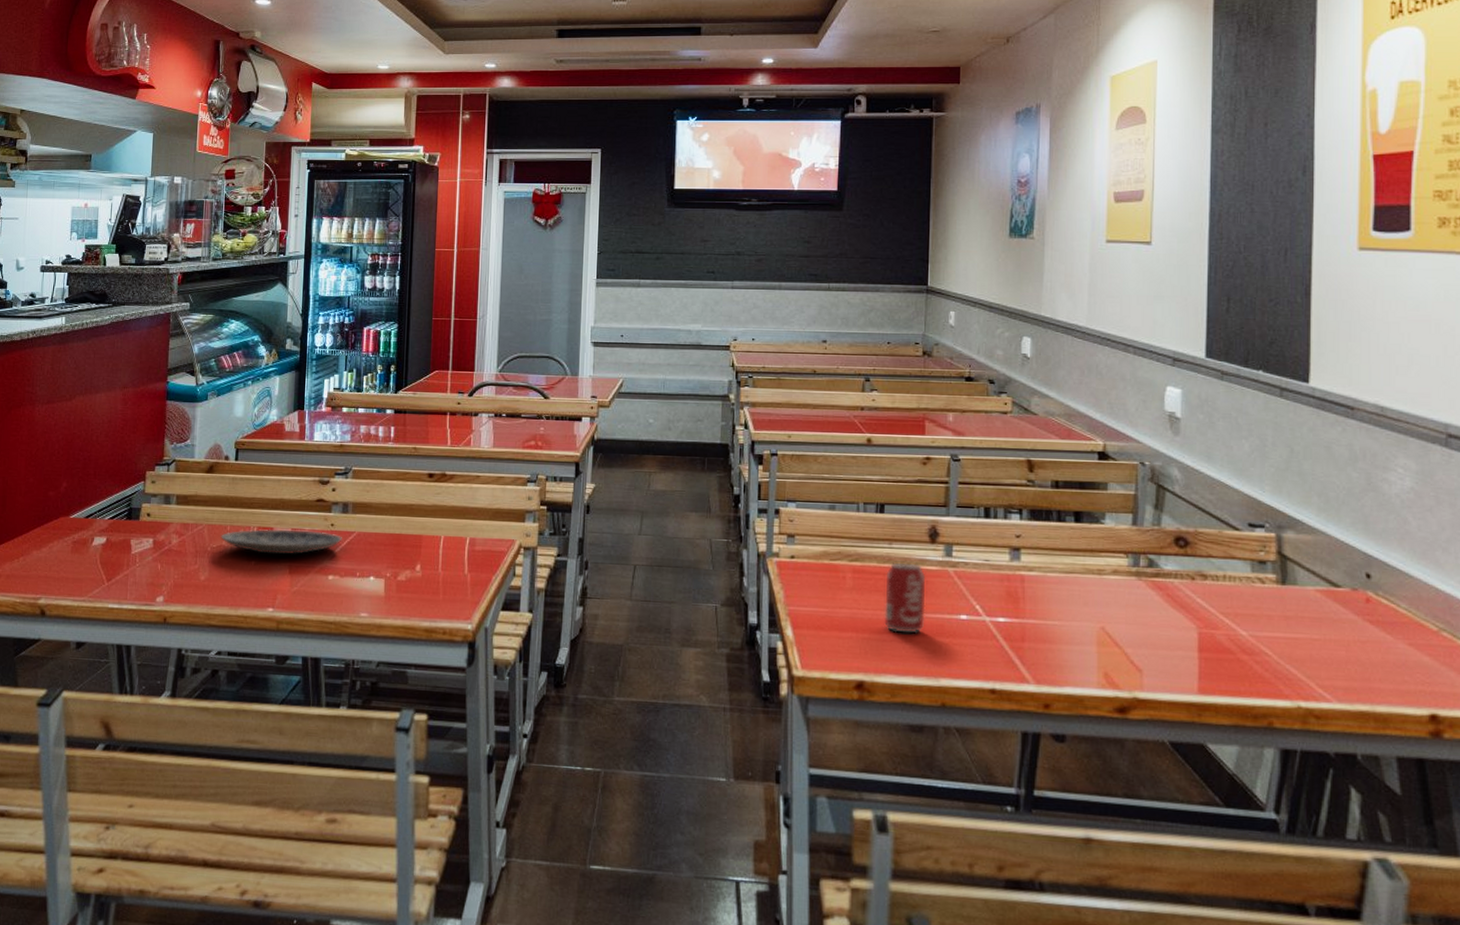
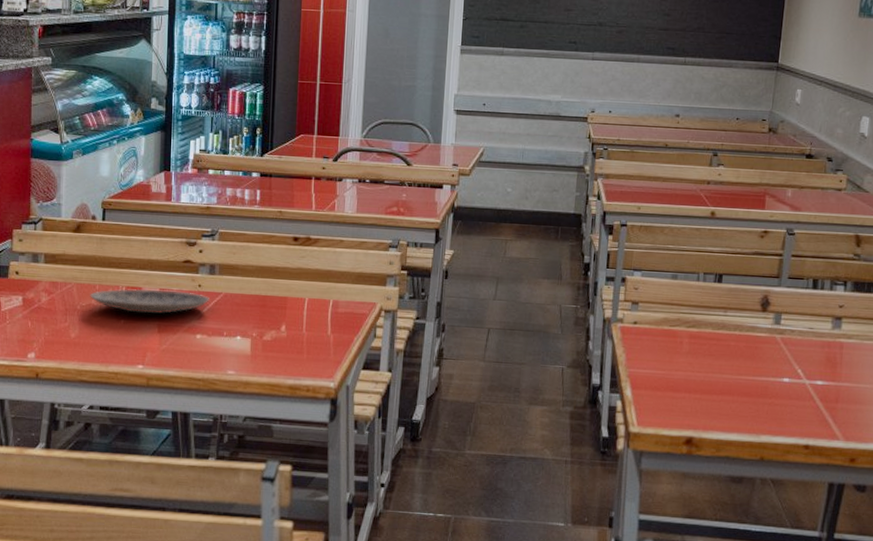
beverage can: present [884,562,925,634] -> none [715,329,755,395]

